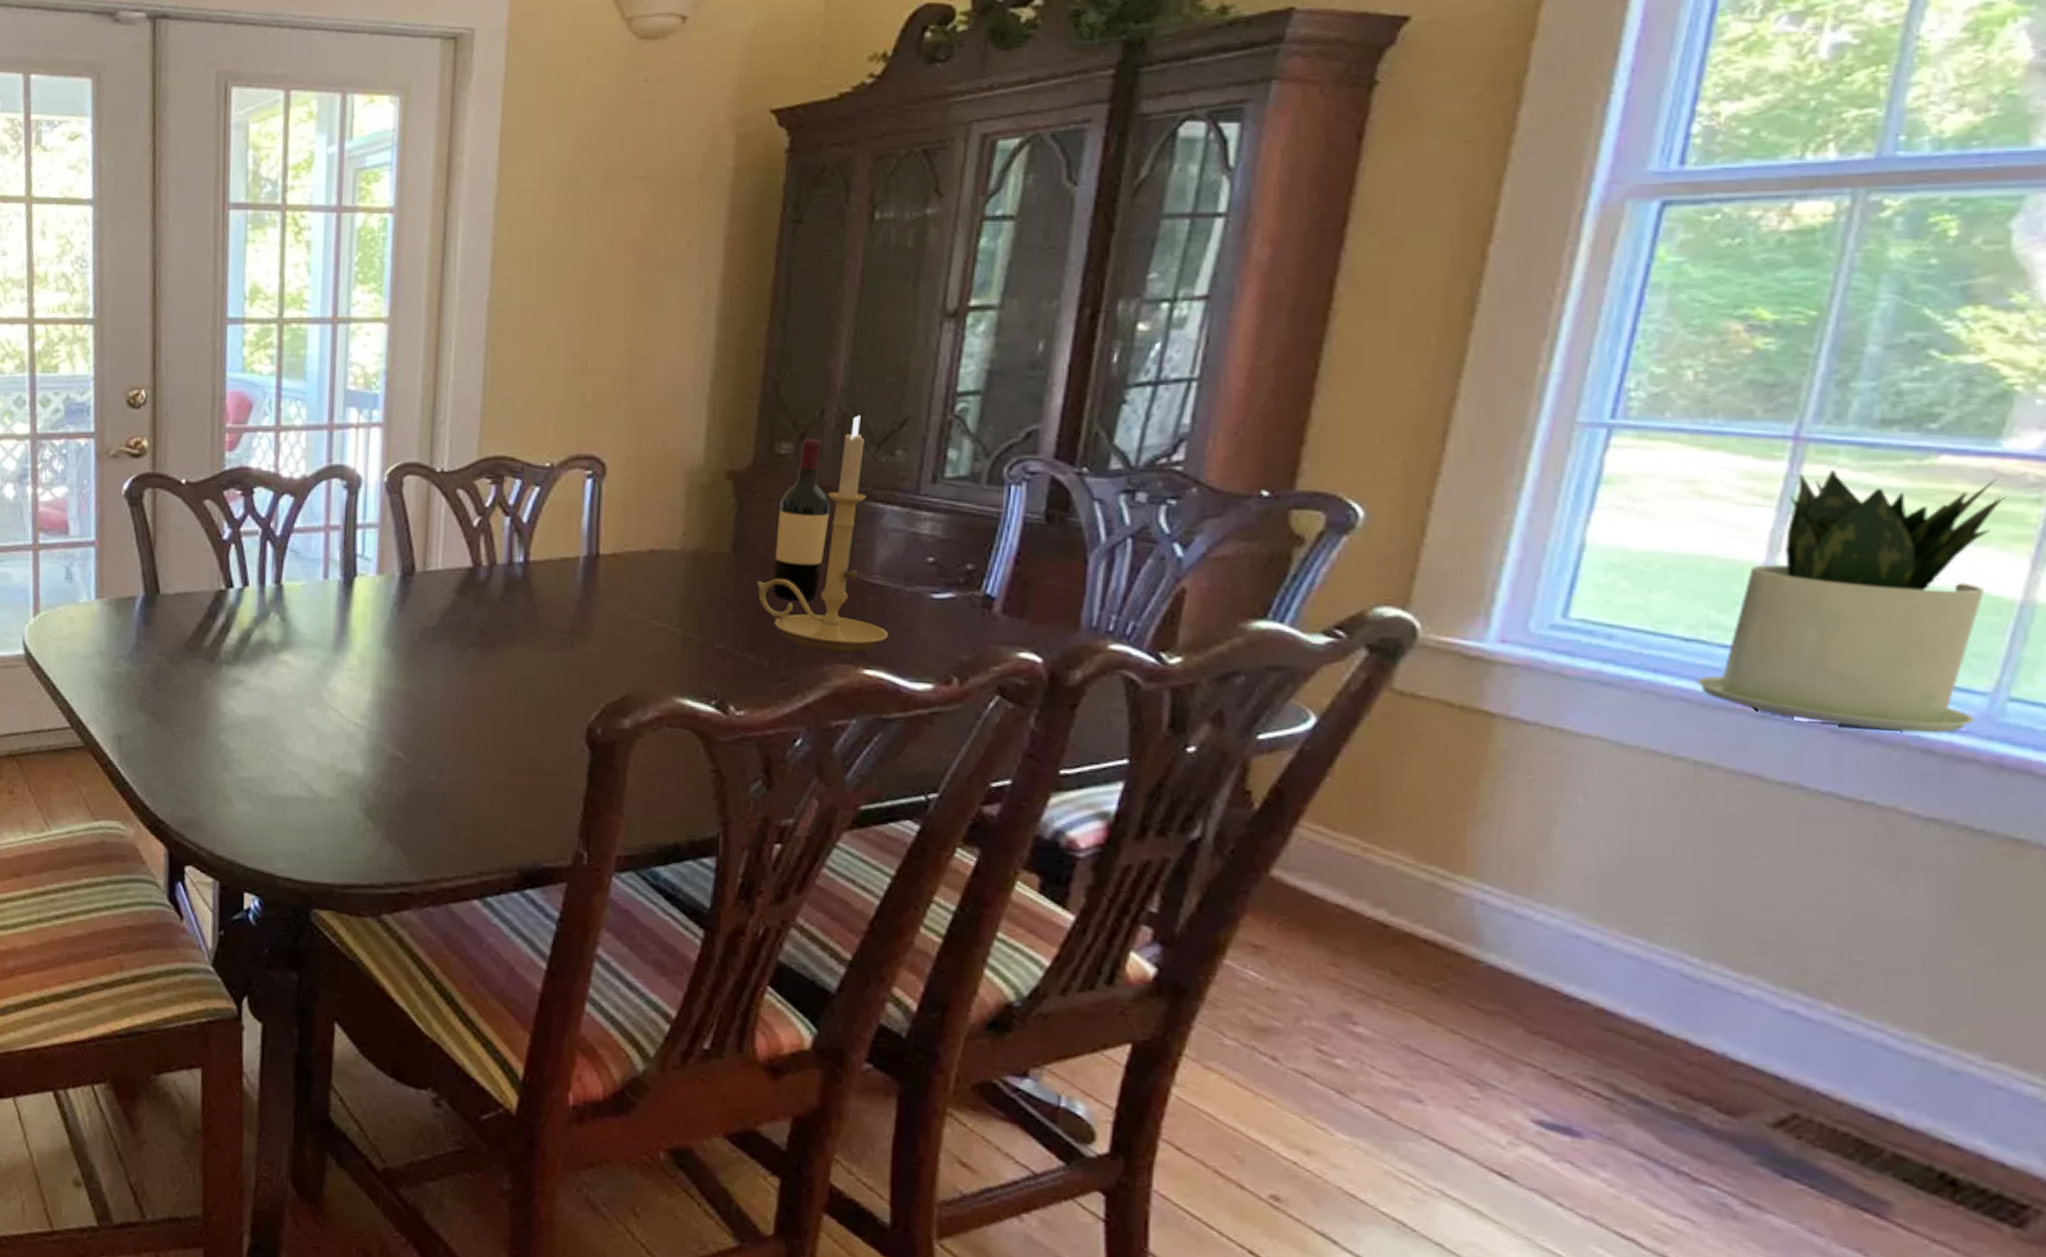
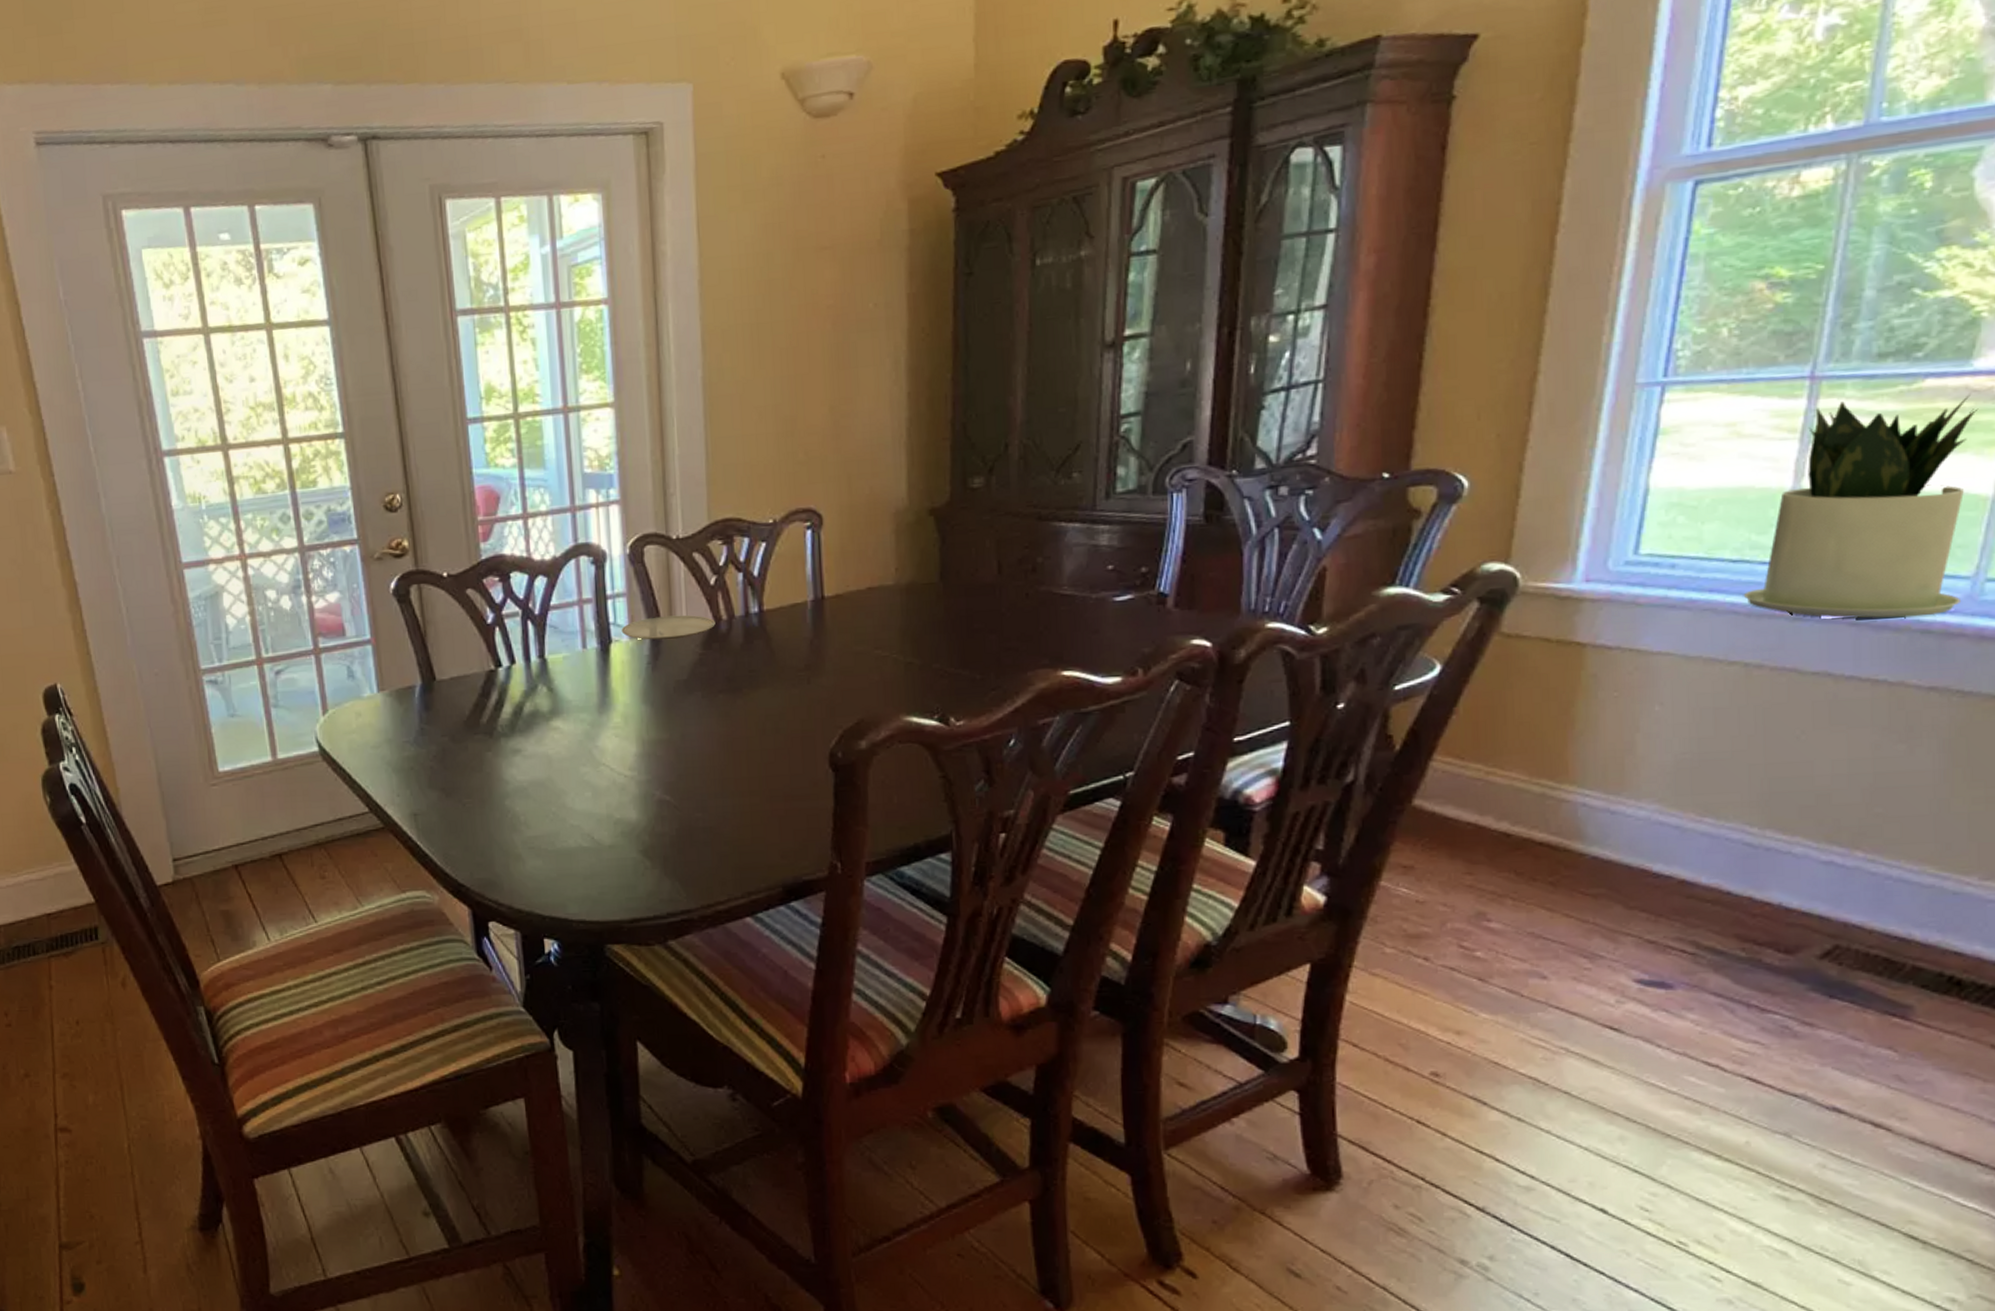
plate: none [369,554,474,581] -> present [621,615,716,641]
candle holder: present [757,415,888,653] -> none [964,445,1080,660]
wine bottle: present [773,438,830,601] -> none [976,471,1021,618]

